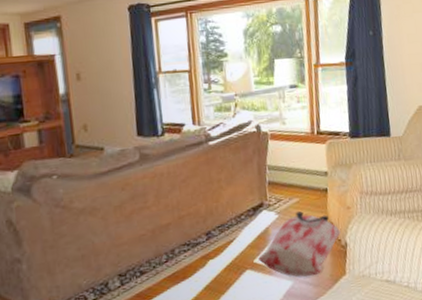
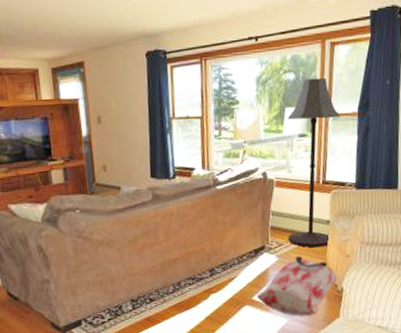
floor lamp: none [277,29,330,202] -> present [287,77,341,248]

